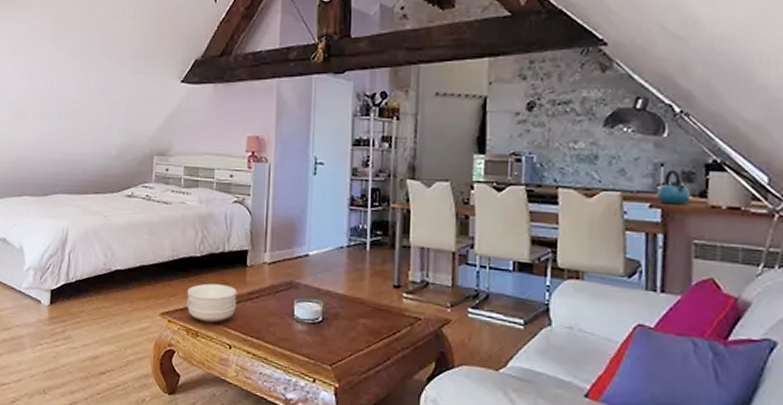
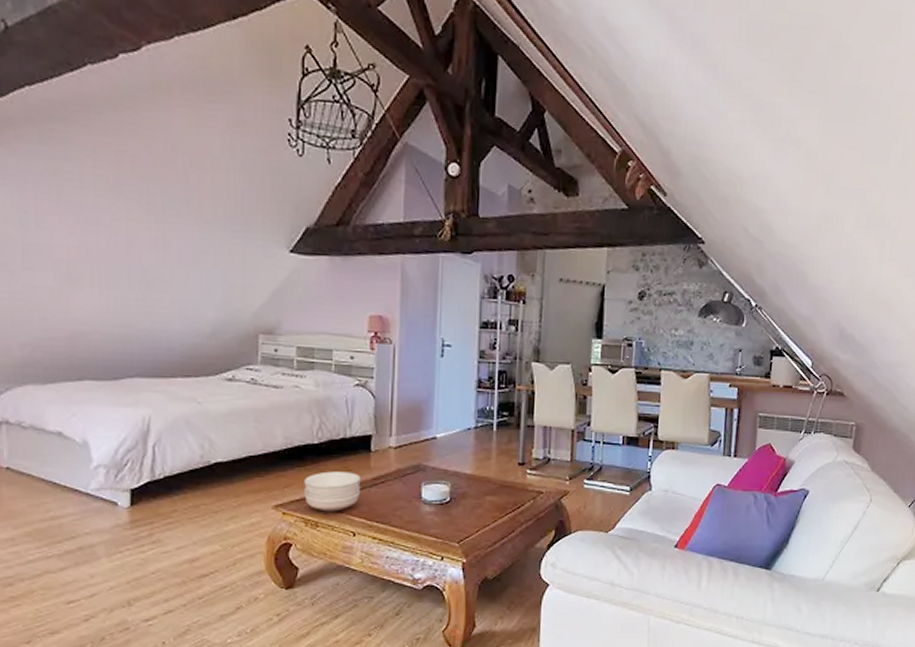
kettle: present [656,170,690,205] -> none [734,355,759,384]

